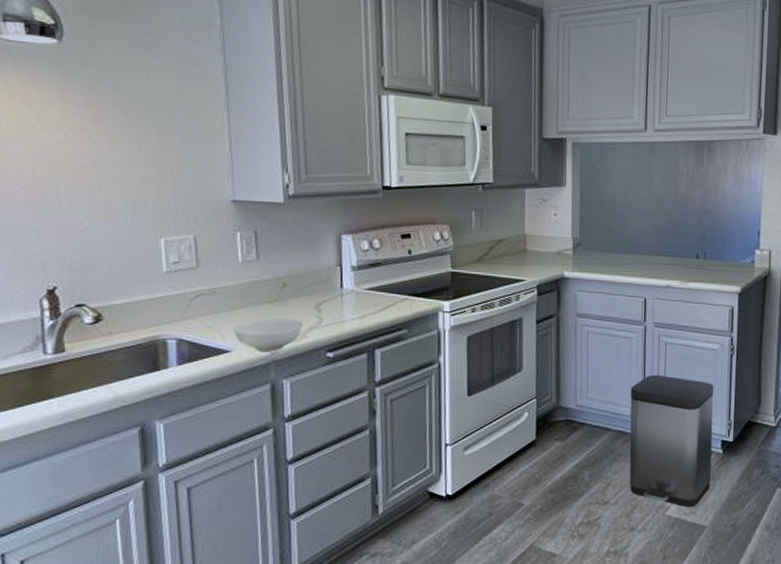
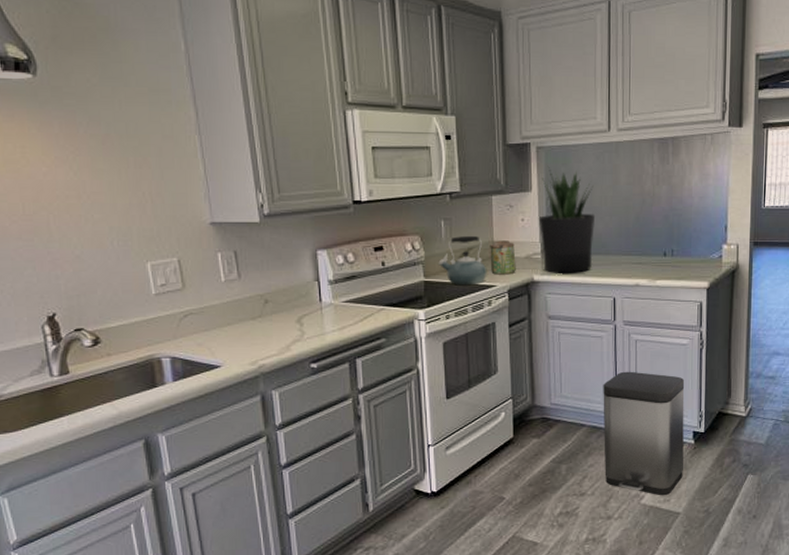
bowl: present [232,318,303,351] -> none [221,333,287,365]
kettle: none [467,227,517,279] -> present [438,235,487,286]
canister: none [520,234,547,270] -> present [490,240,516,275]
planter: none [571,163,628,272] -> present [538,167,595,275]

